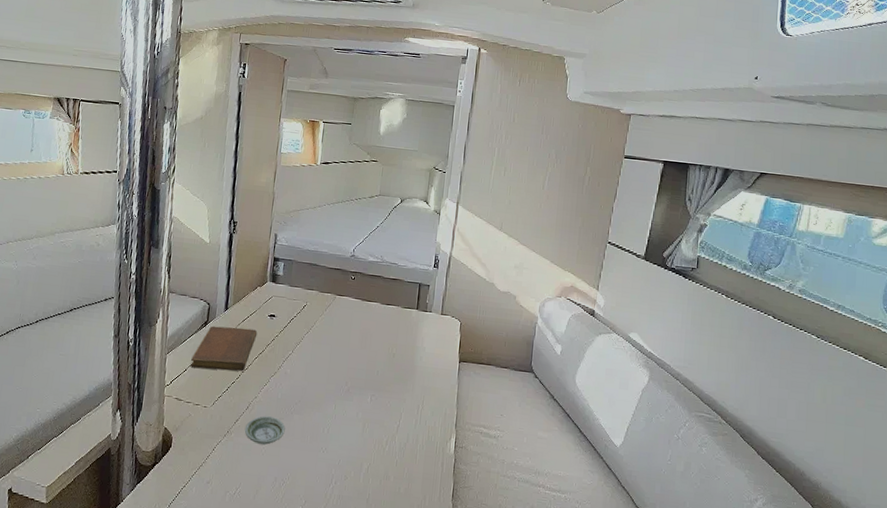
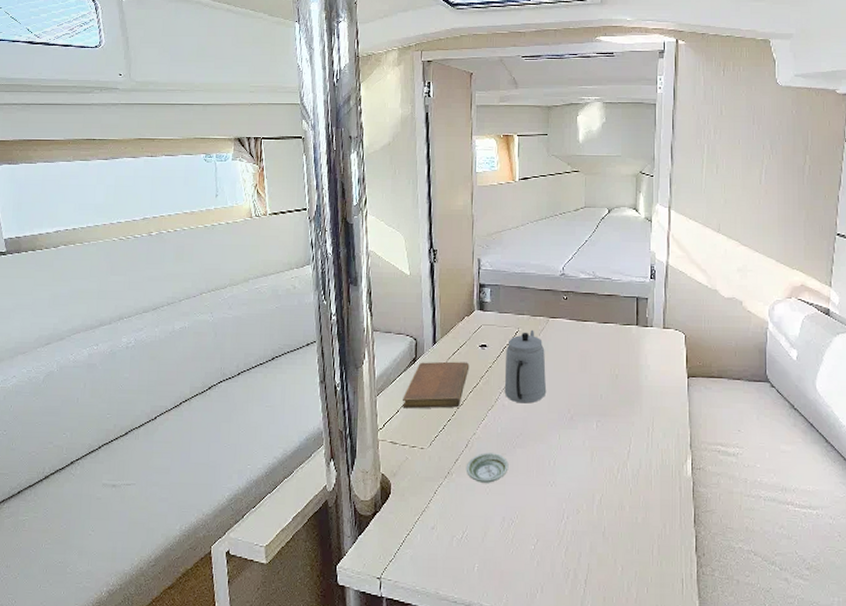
teapot: none [287,304,330,374] -> present [504,329,547,404]

